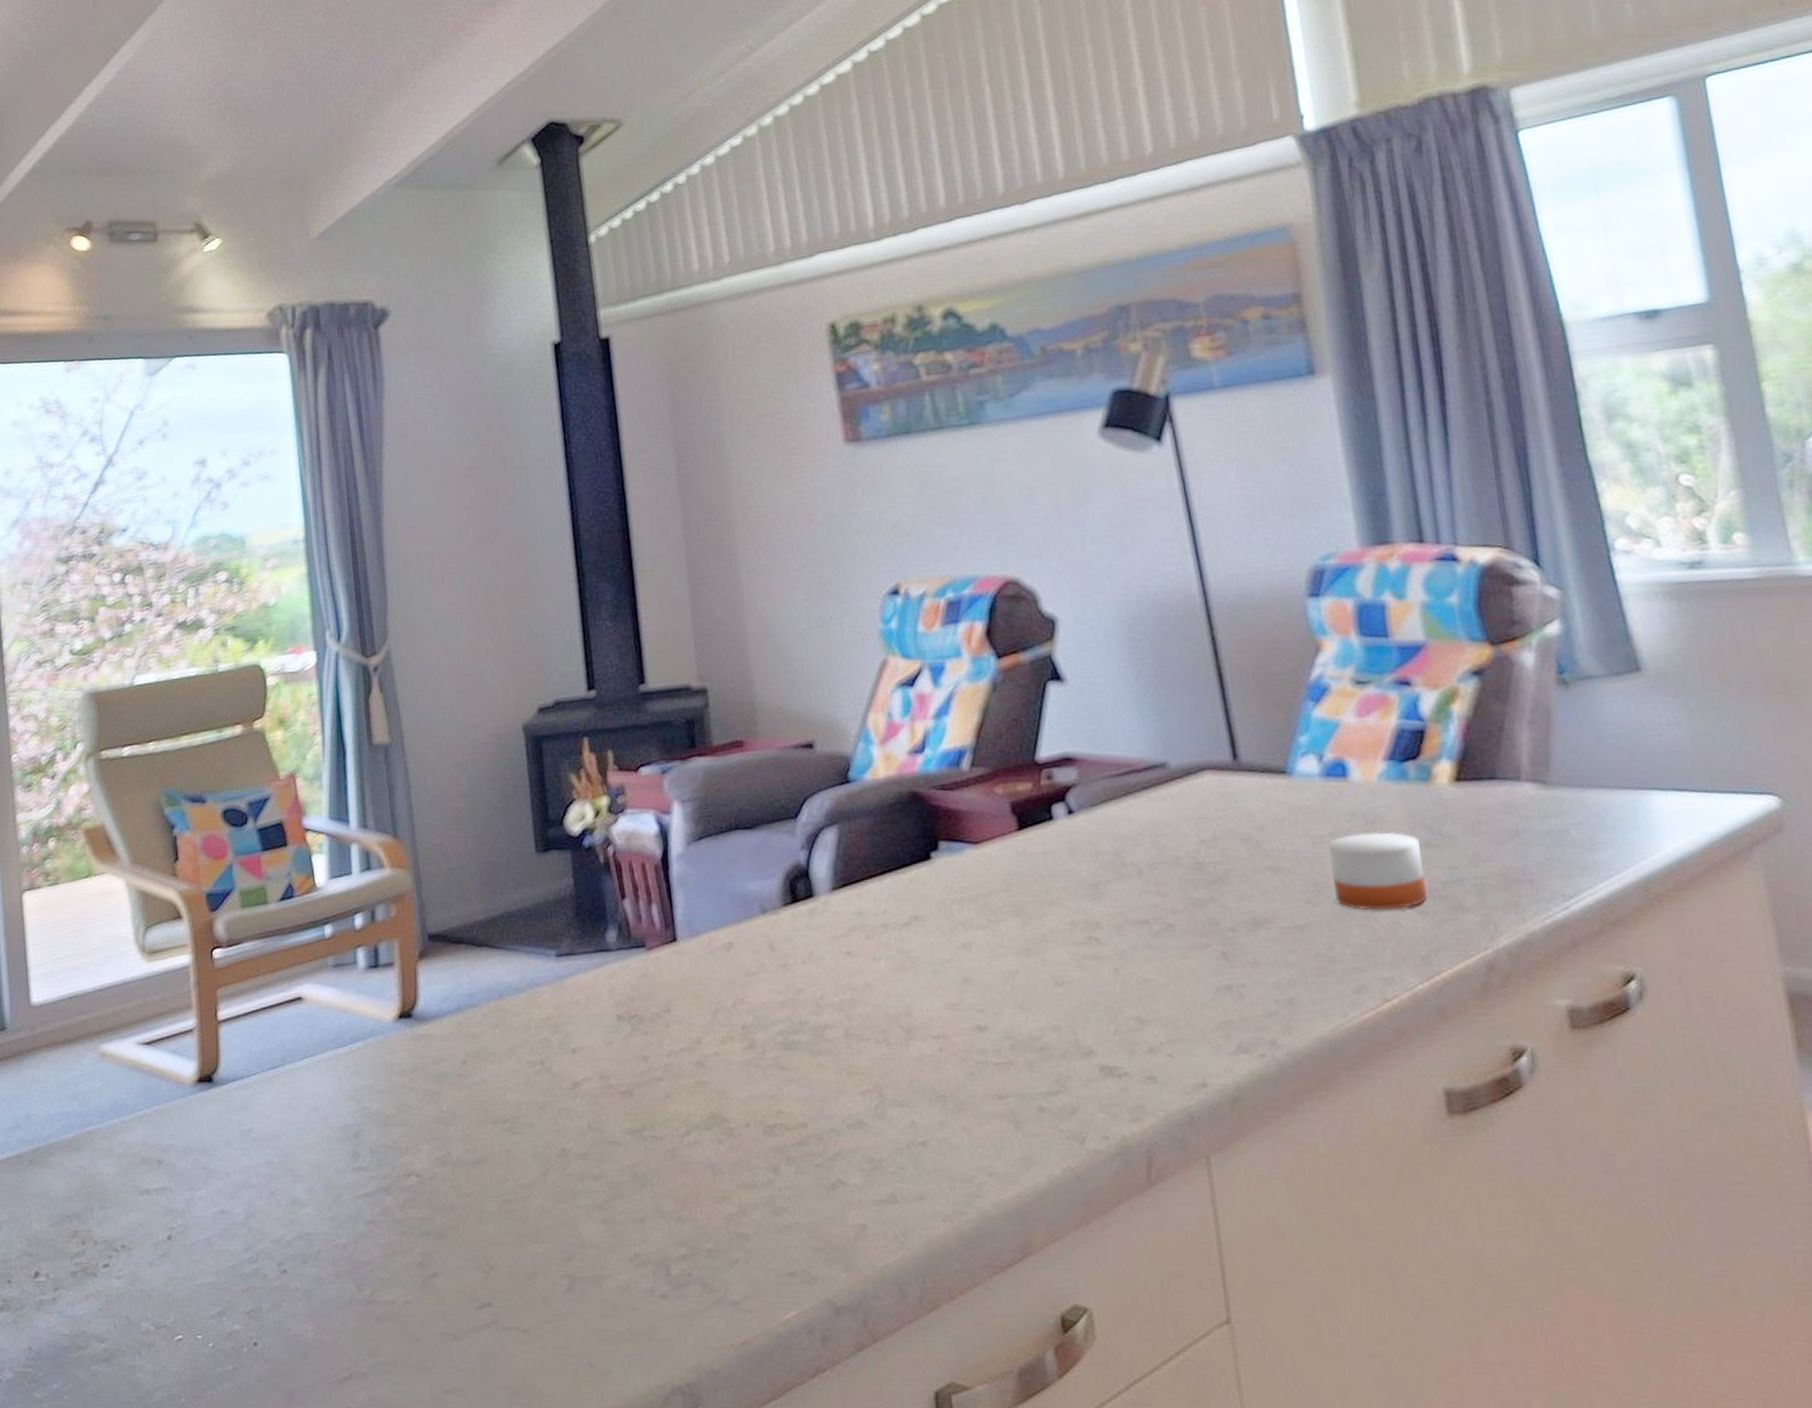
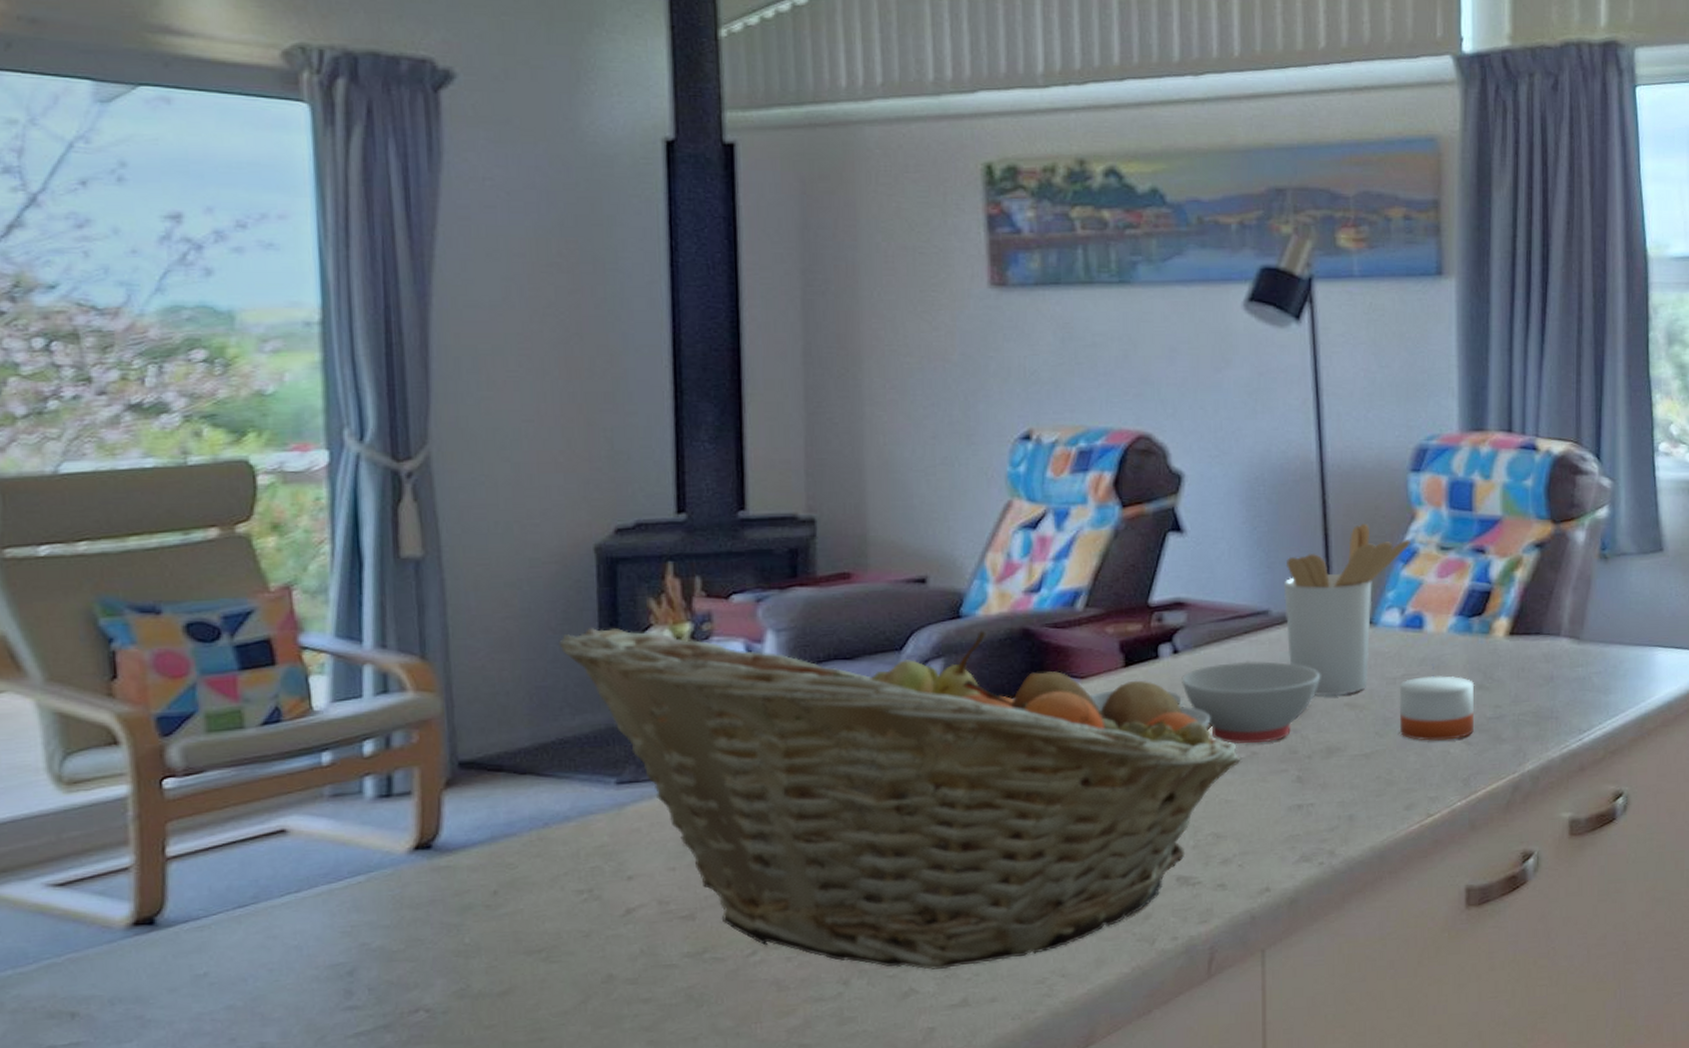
fruit basket: none [500,794,1156,1160] -> present [559,626,1241,970]
mixing bowl: none [986,820,1234,915] -> present [1090,661,1320,744]
utensil holder: none [1178,660,1319,858] -> present [1283,524,1410,696]

